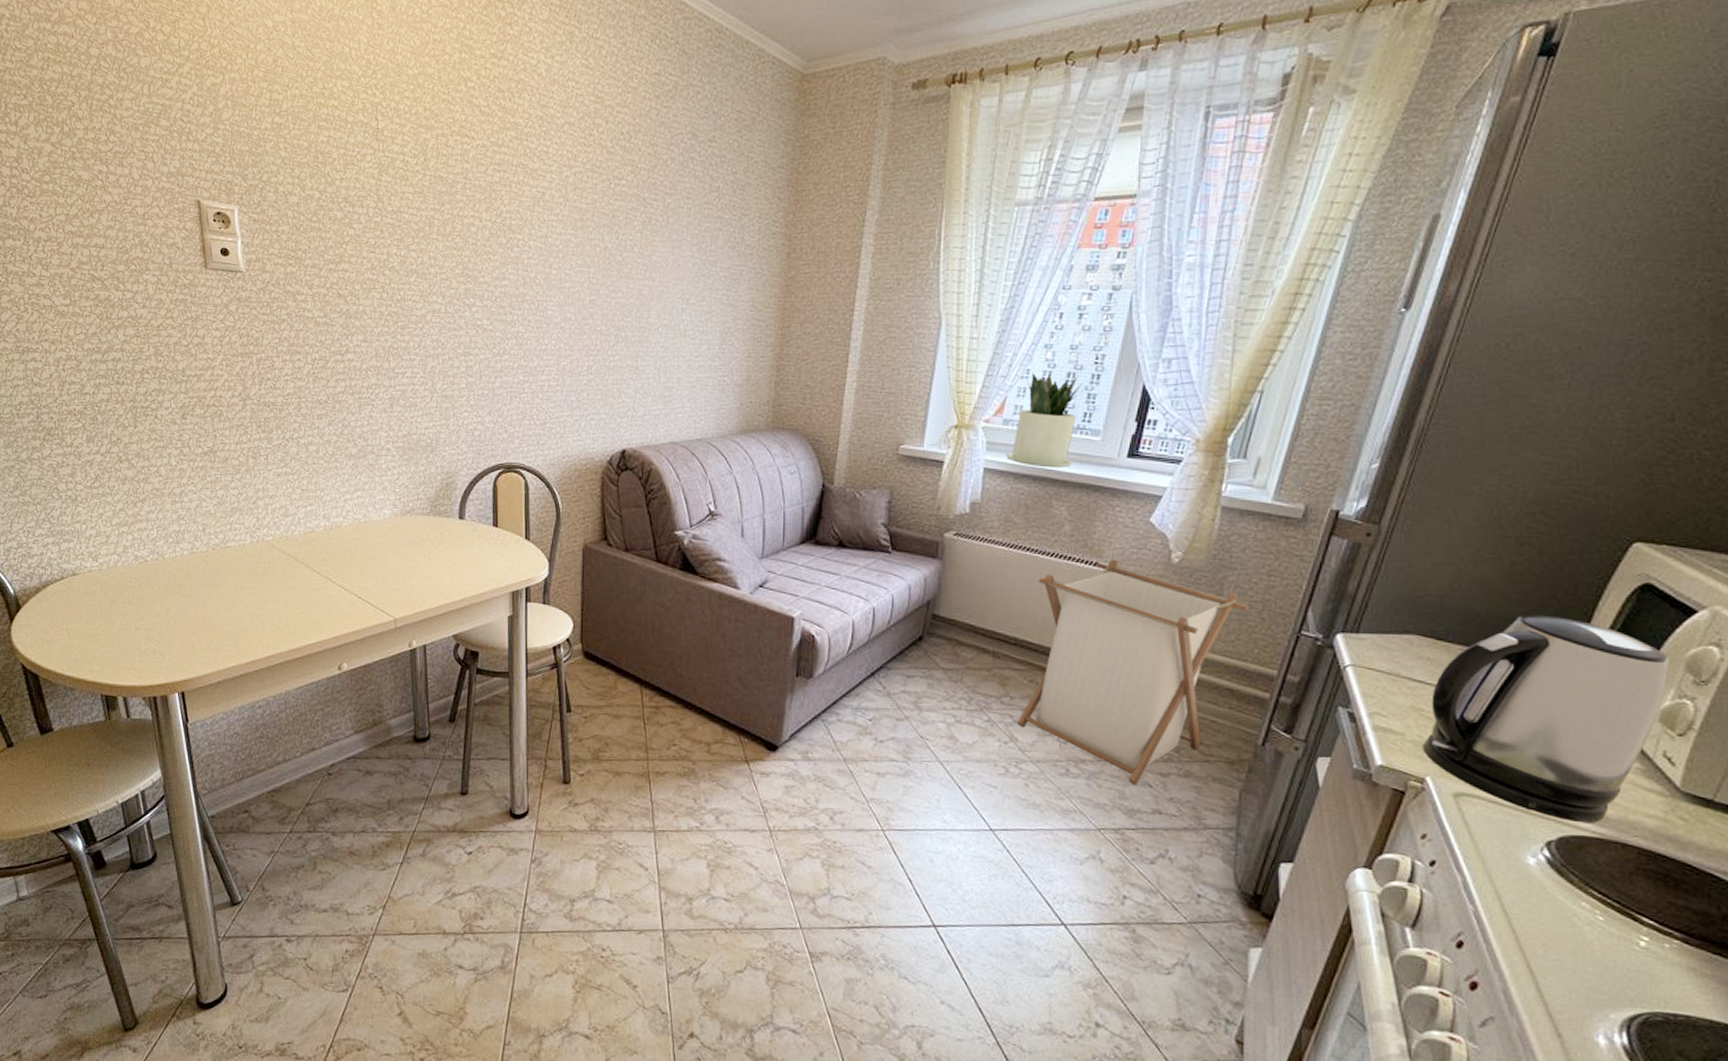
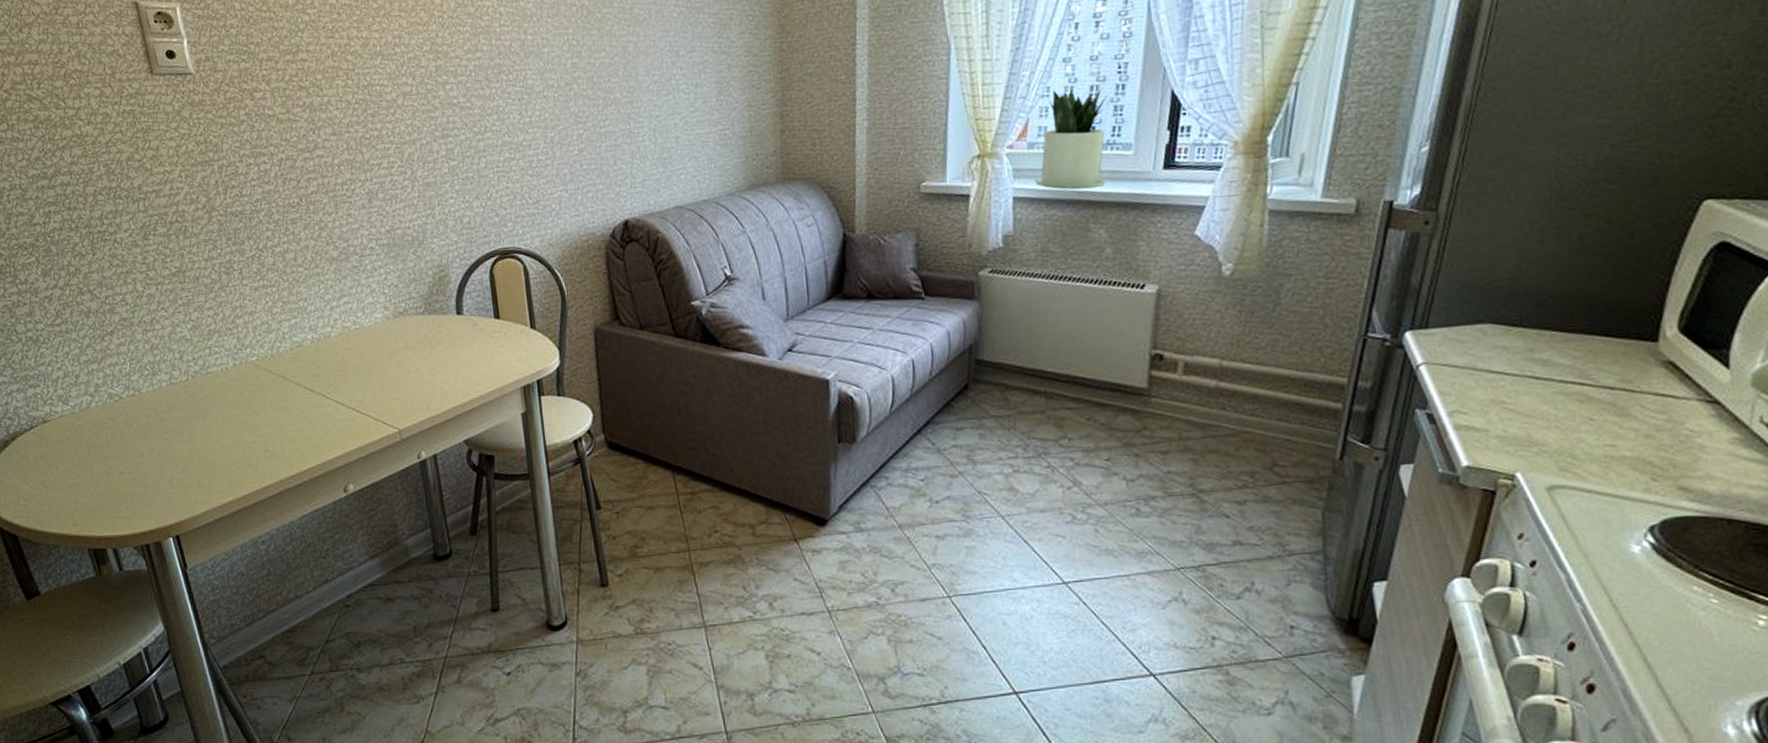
laundry basket: present [1017,559,1249,785] -> none [1079,279,1310,518]
kettle: present [1423,614,1670,824] -> none [1508,286,1756,503]

